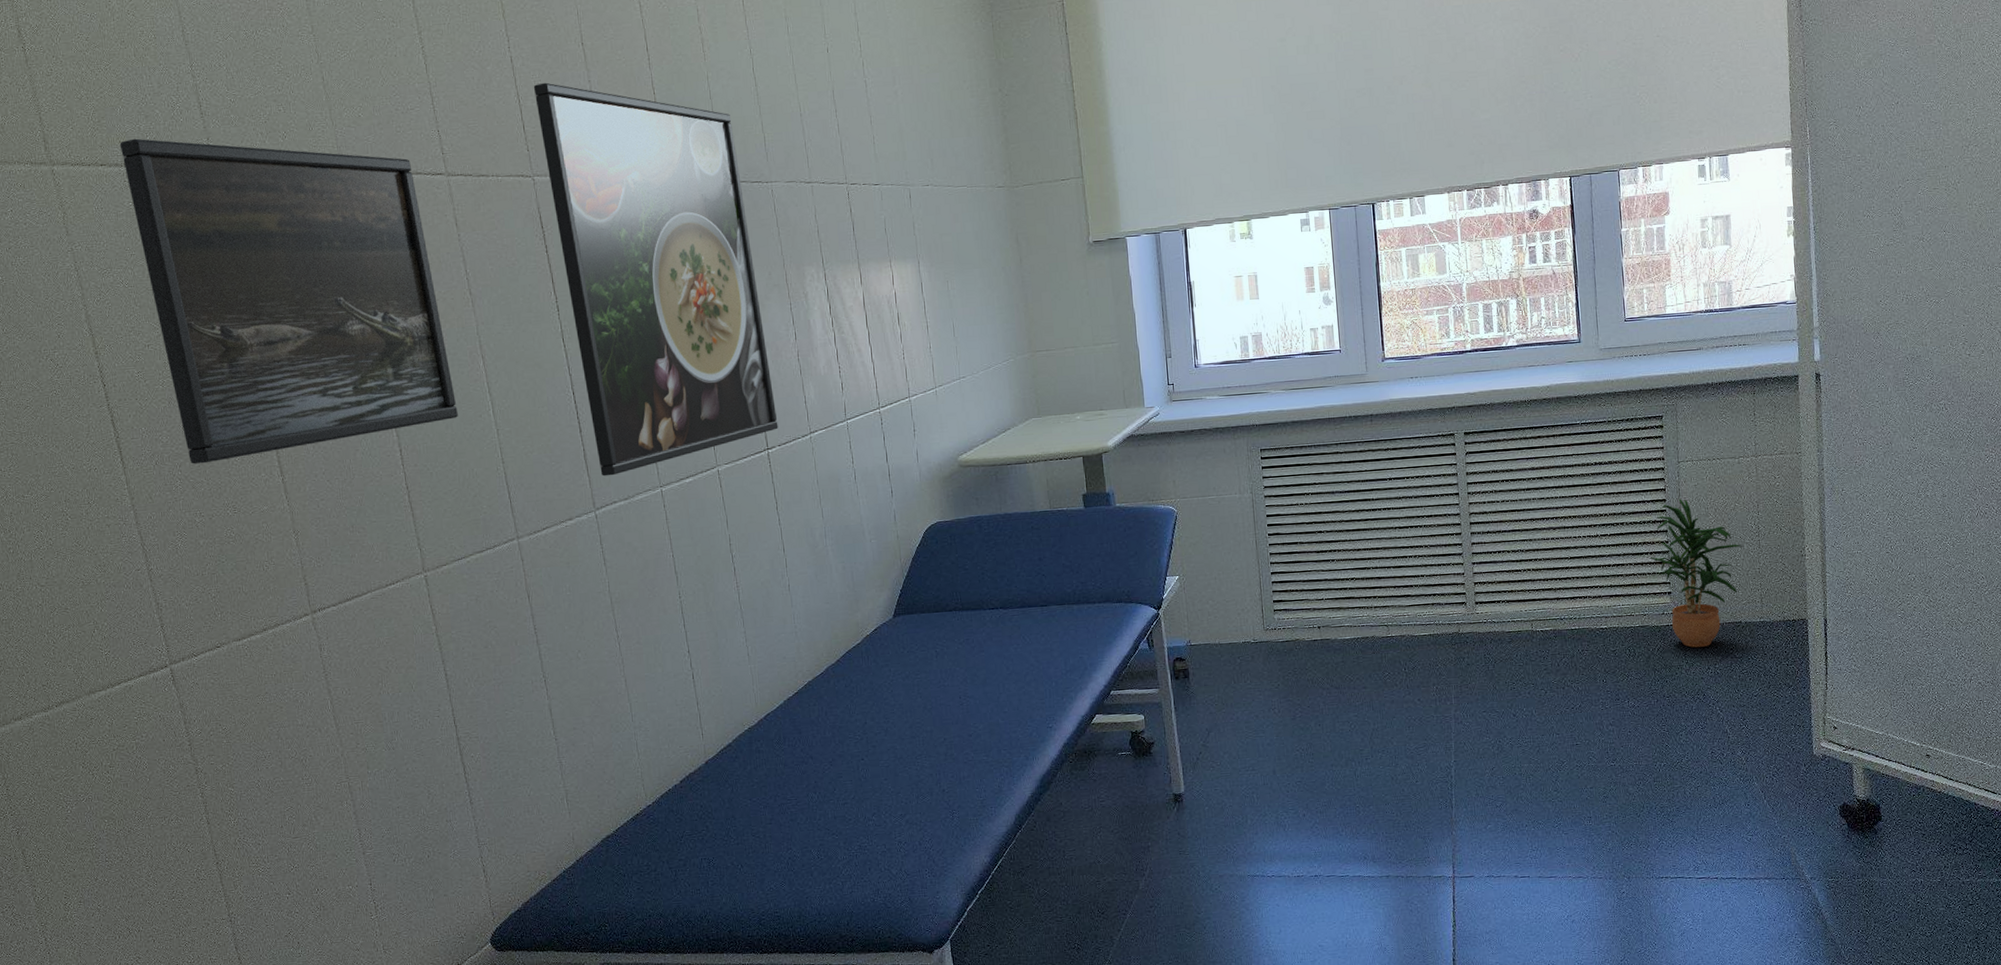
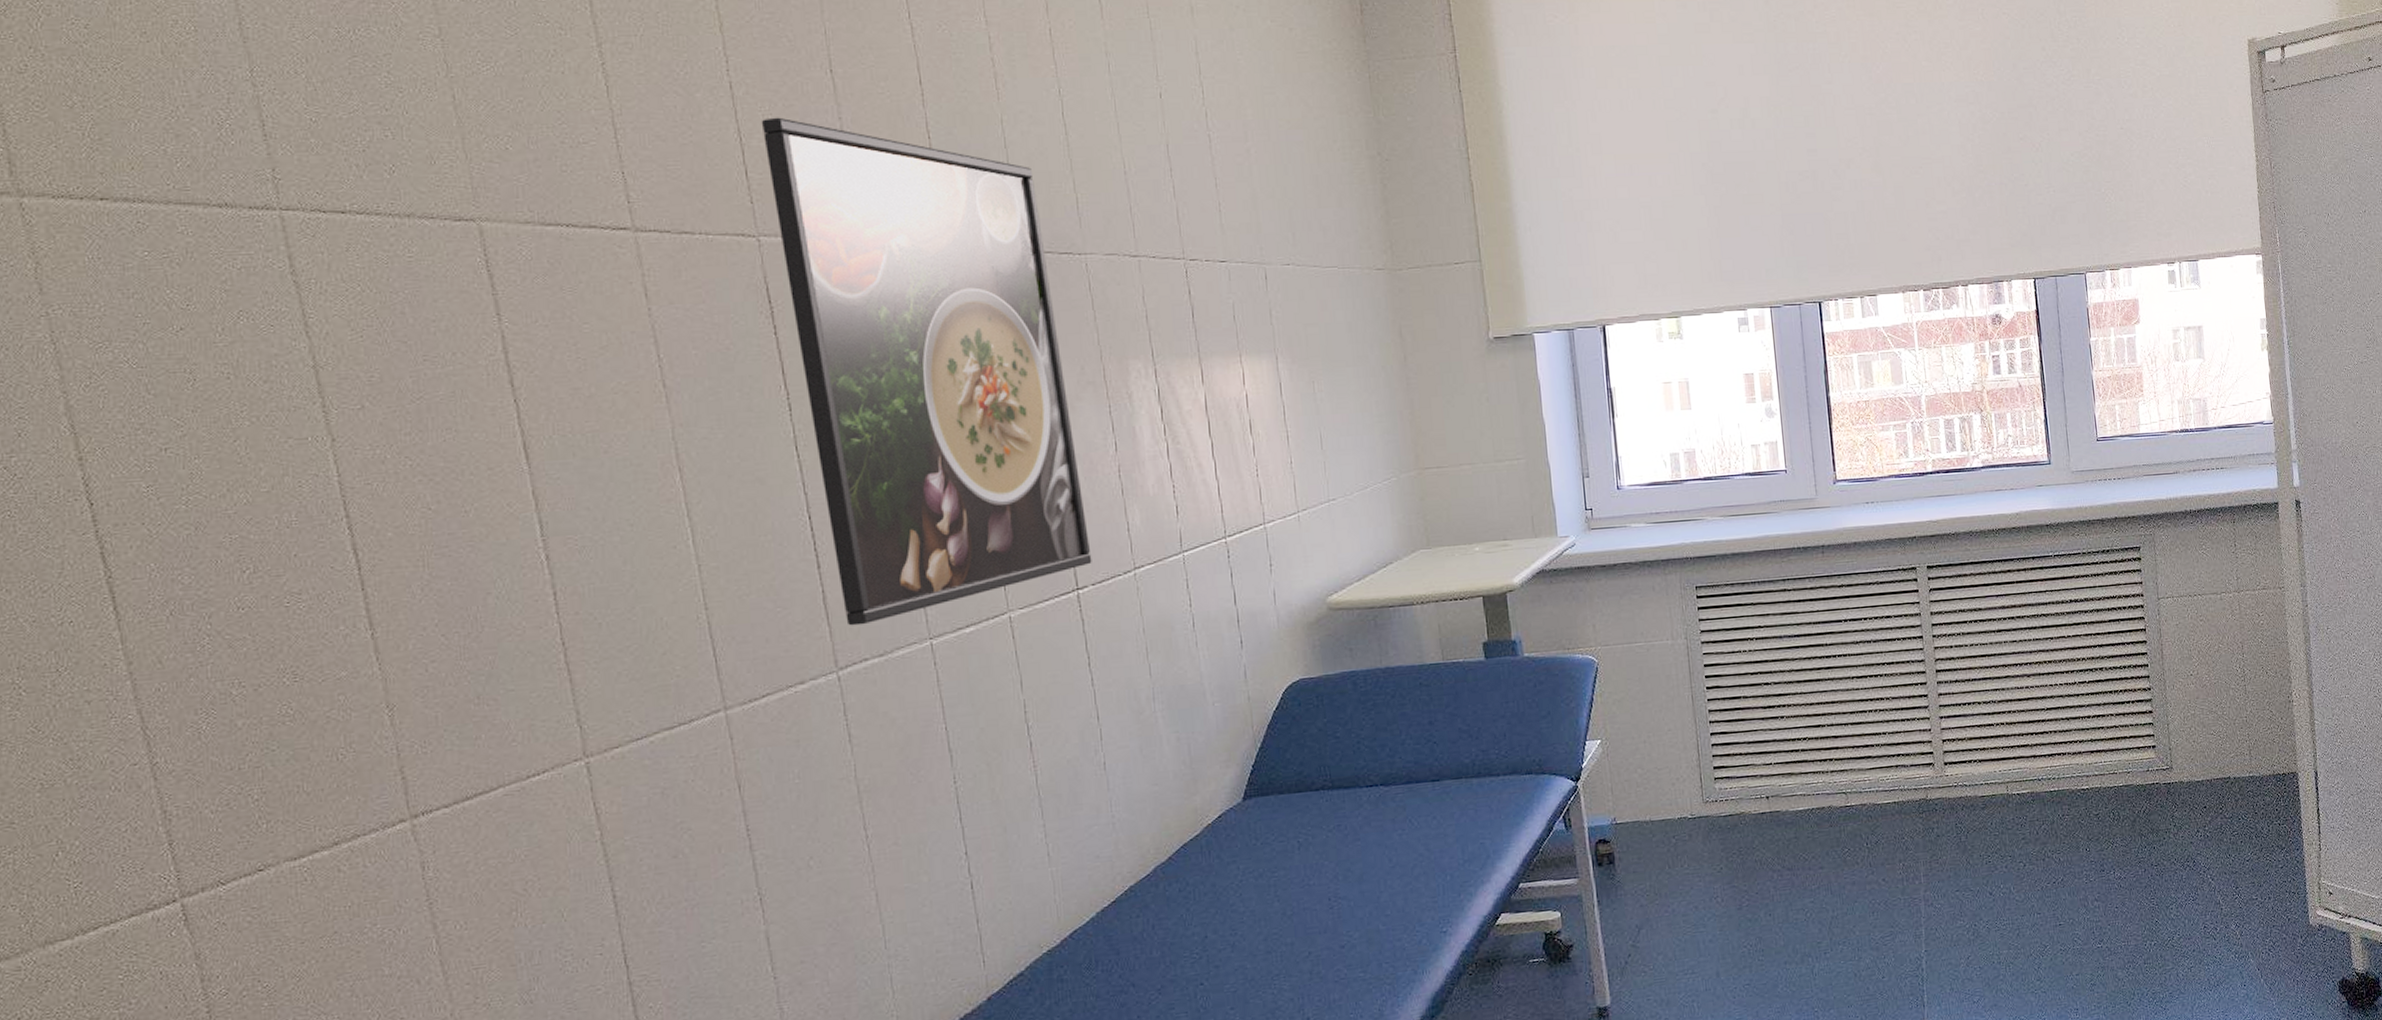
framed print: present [119,138,458,464] -> none [132,164,642,615]
potted plant: present [1650,498,1744,648] -> none [2132,639,2230,808]

